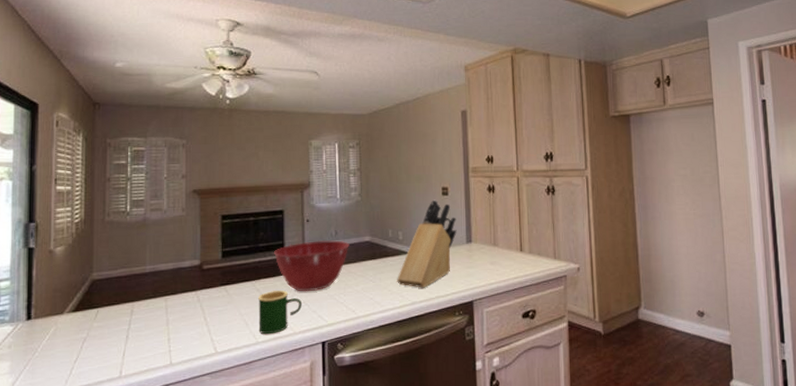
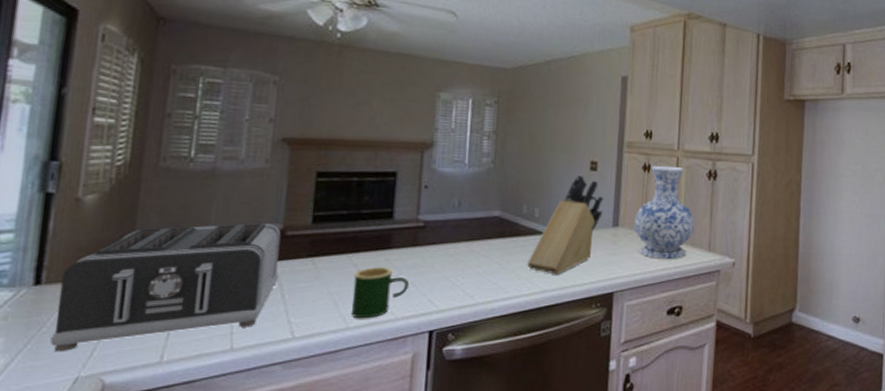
toaster: none [41,259,201,371] -> present [50,222,281,351]
mixing bowl: present [274,240,349,292] -> none [380,211,475,271]
vase: none [485,185,539,269] -> present [633,165,695,259]

